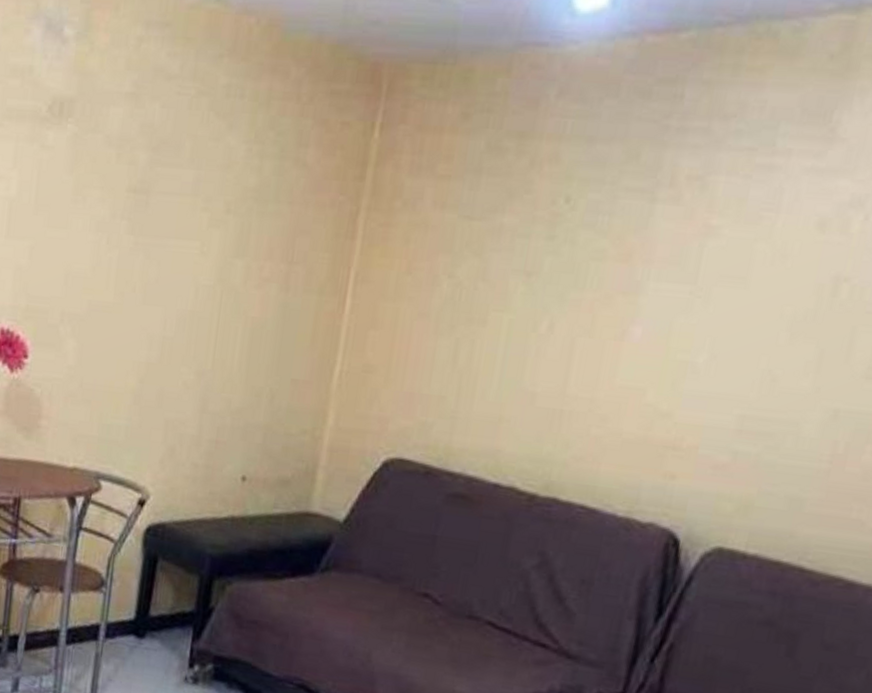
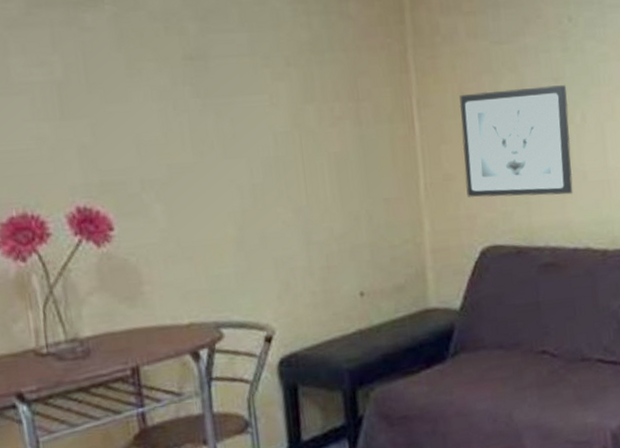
wall art: none [384,274,540,418] -> present [459,85,573,198]

